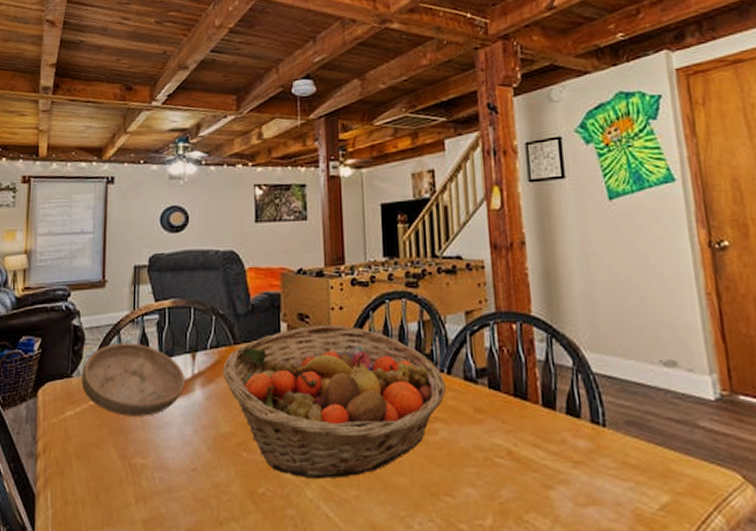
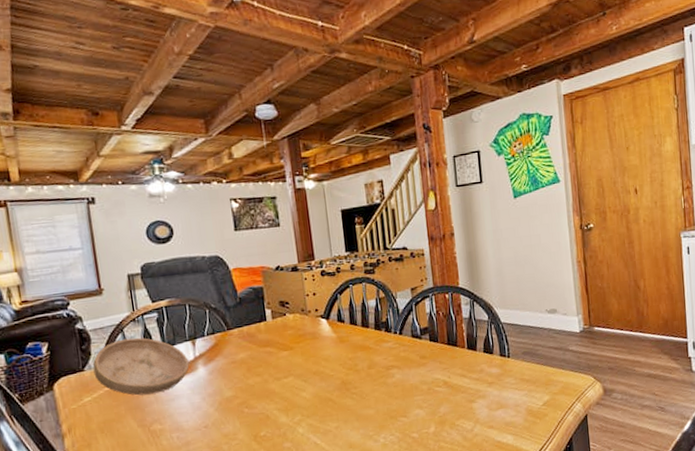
fruit basket: present [223,324,446,480] -> none [220,307,399,420]

